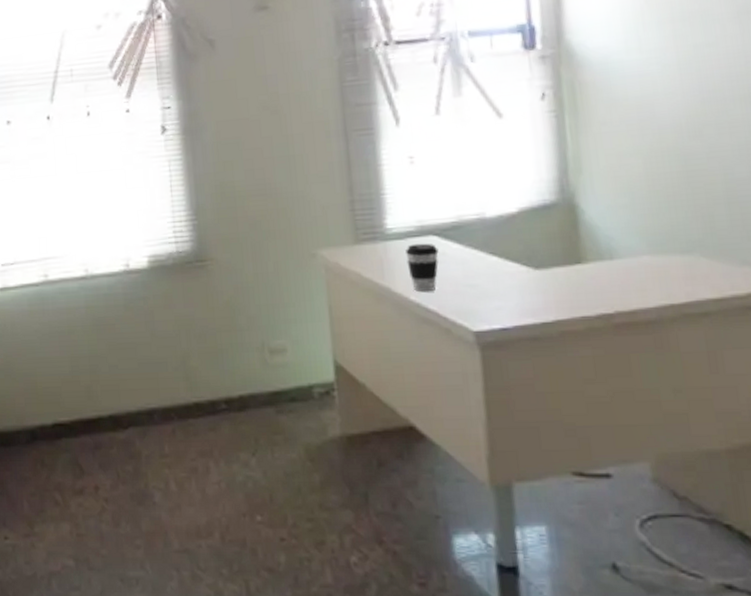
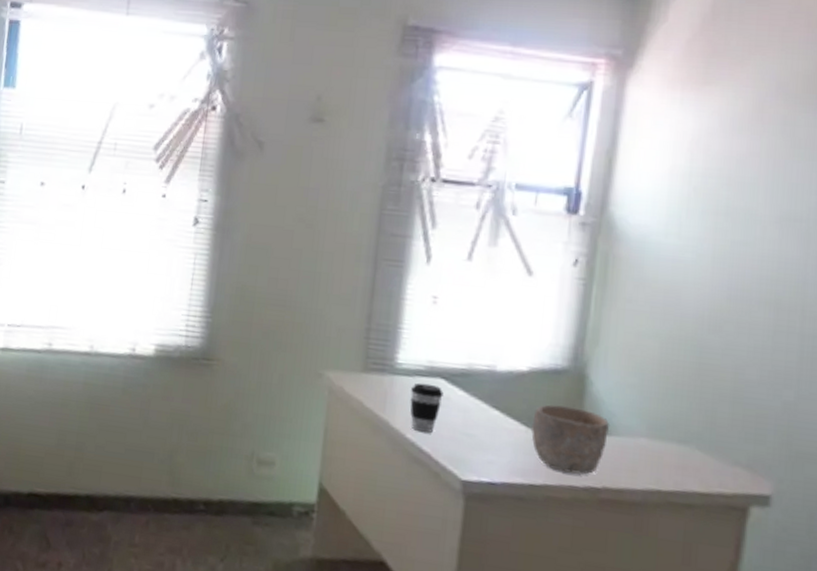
bowl: none [531,238,610,305] -> present [531,404,609,476]

